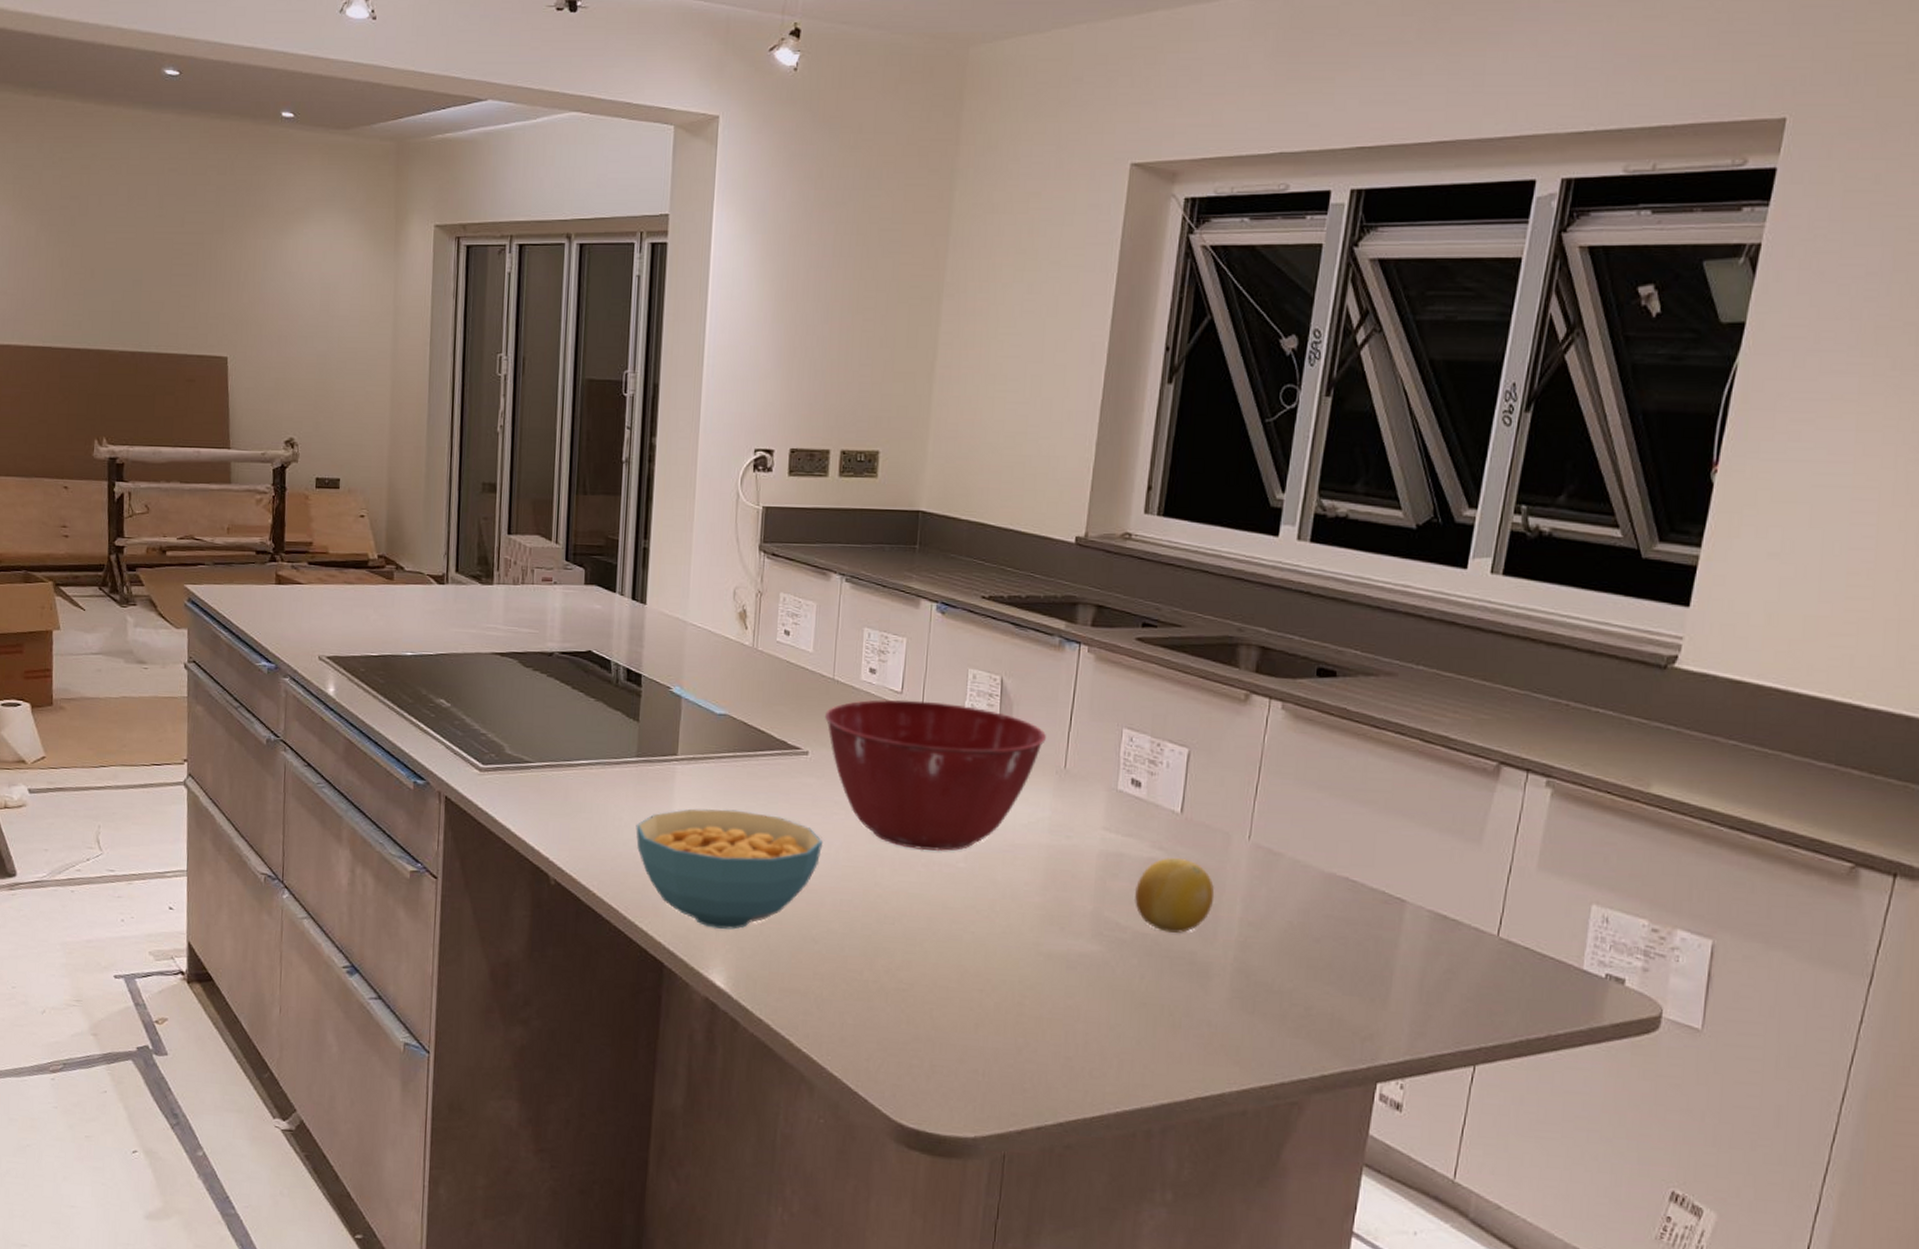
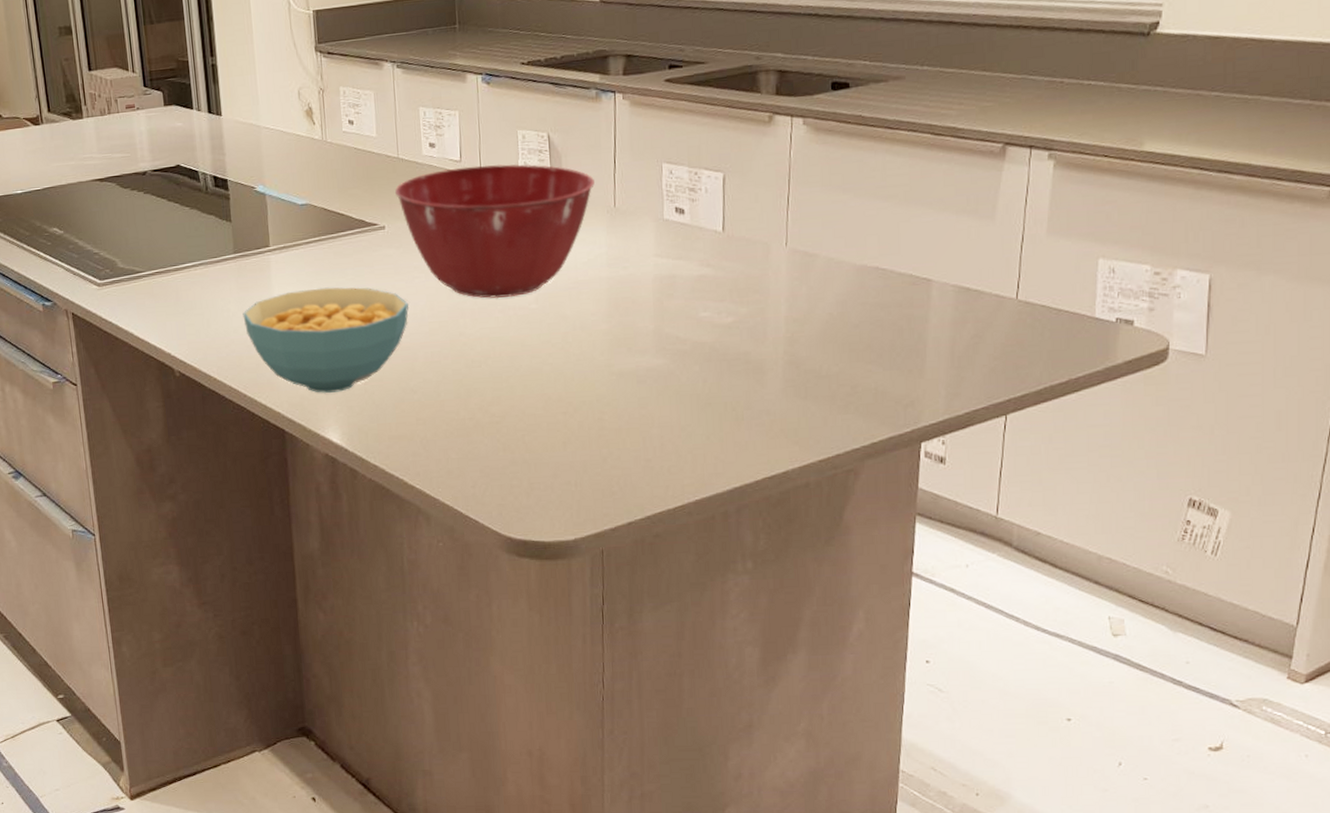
fruit: present [1135,858,1215,933] -> none [690,272,761,339]

